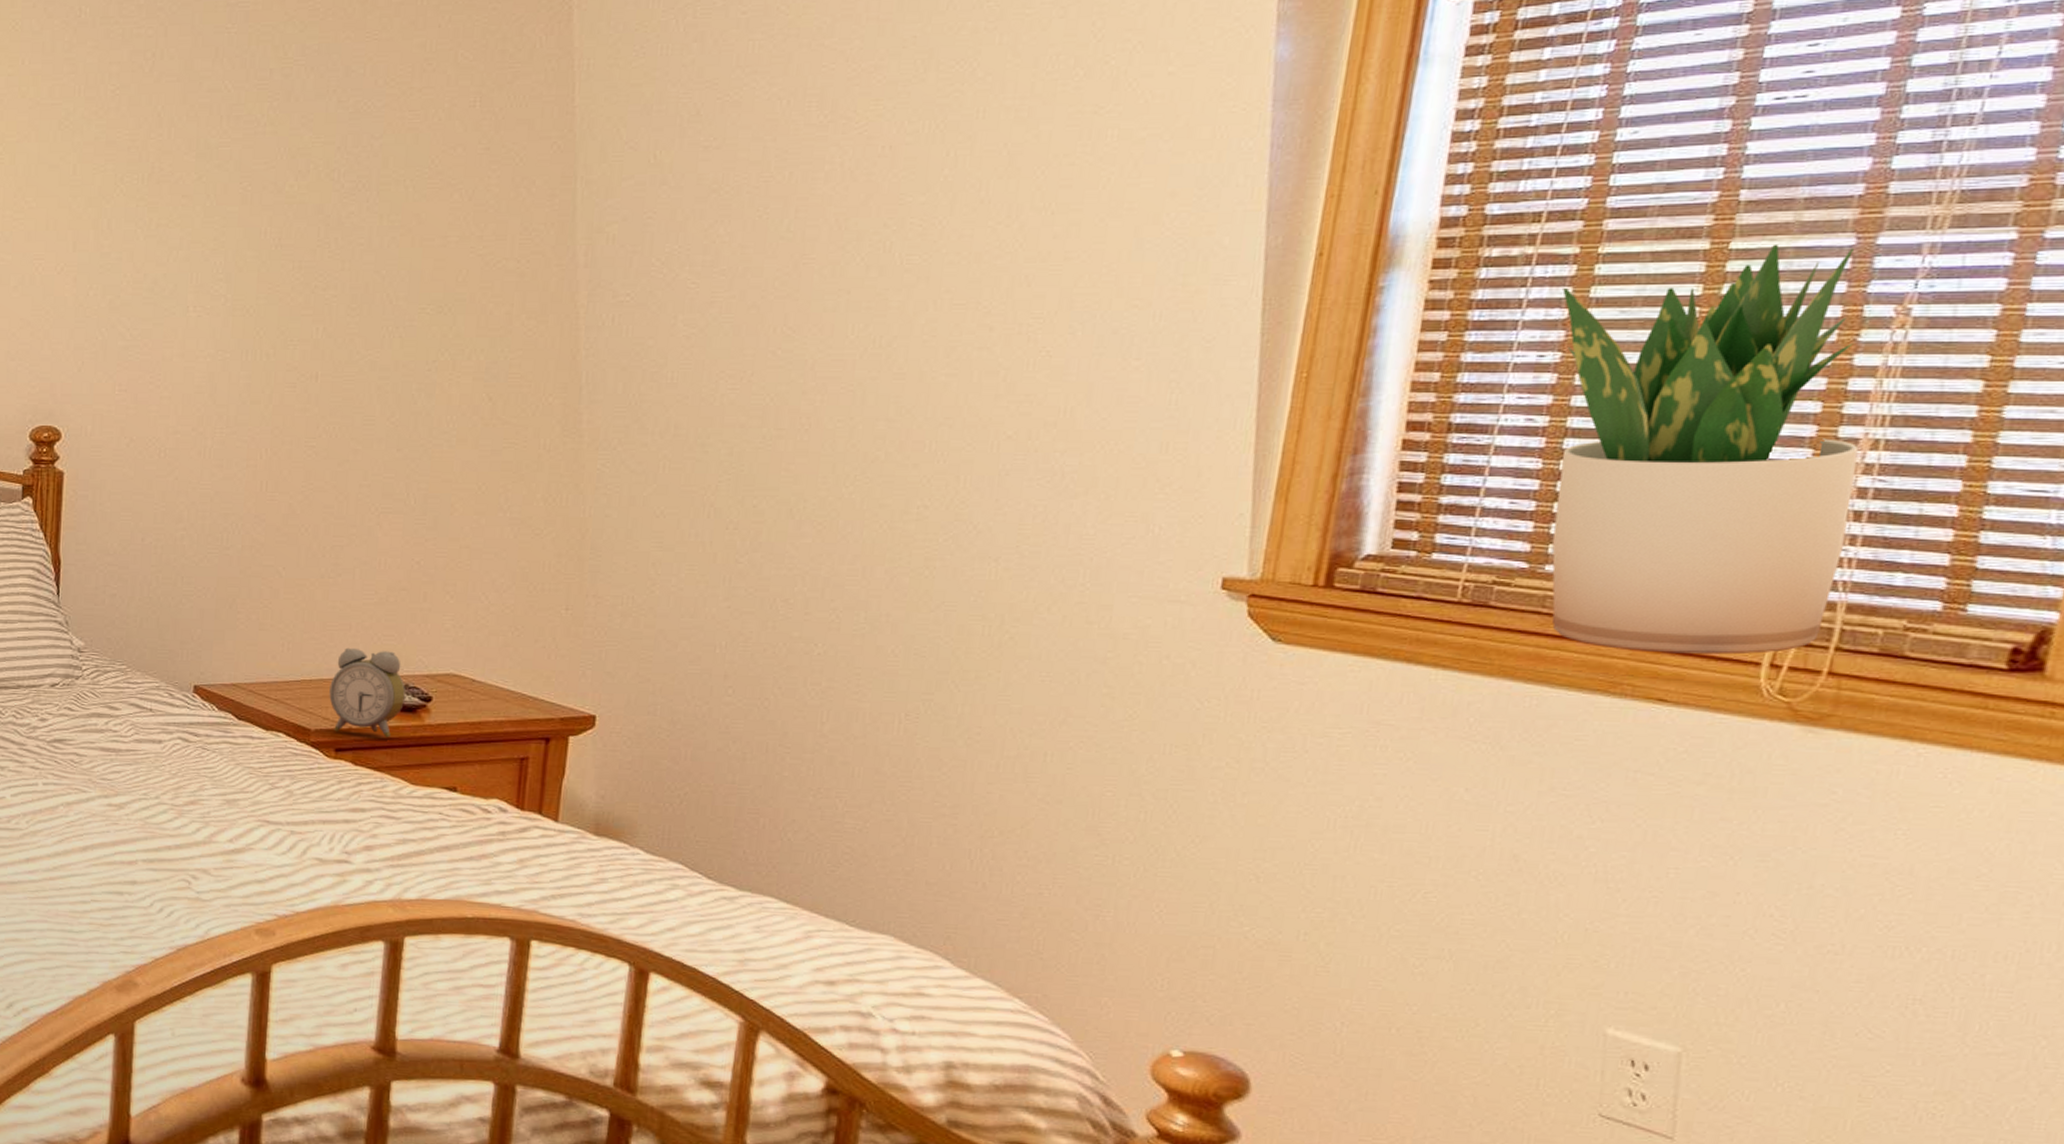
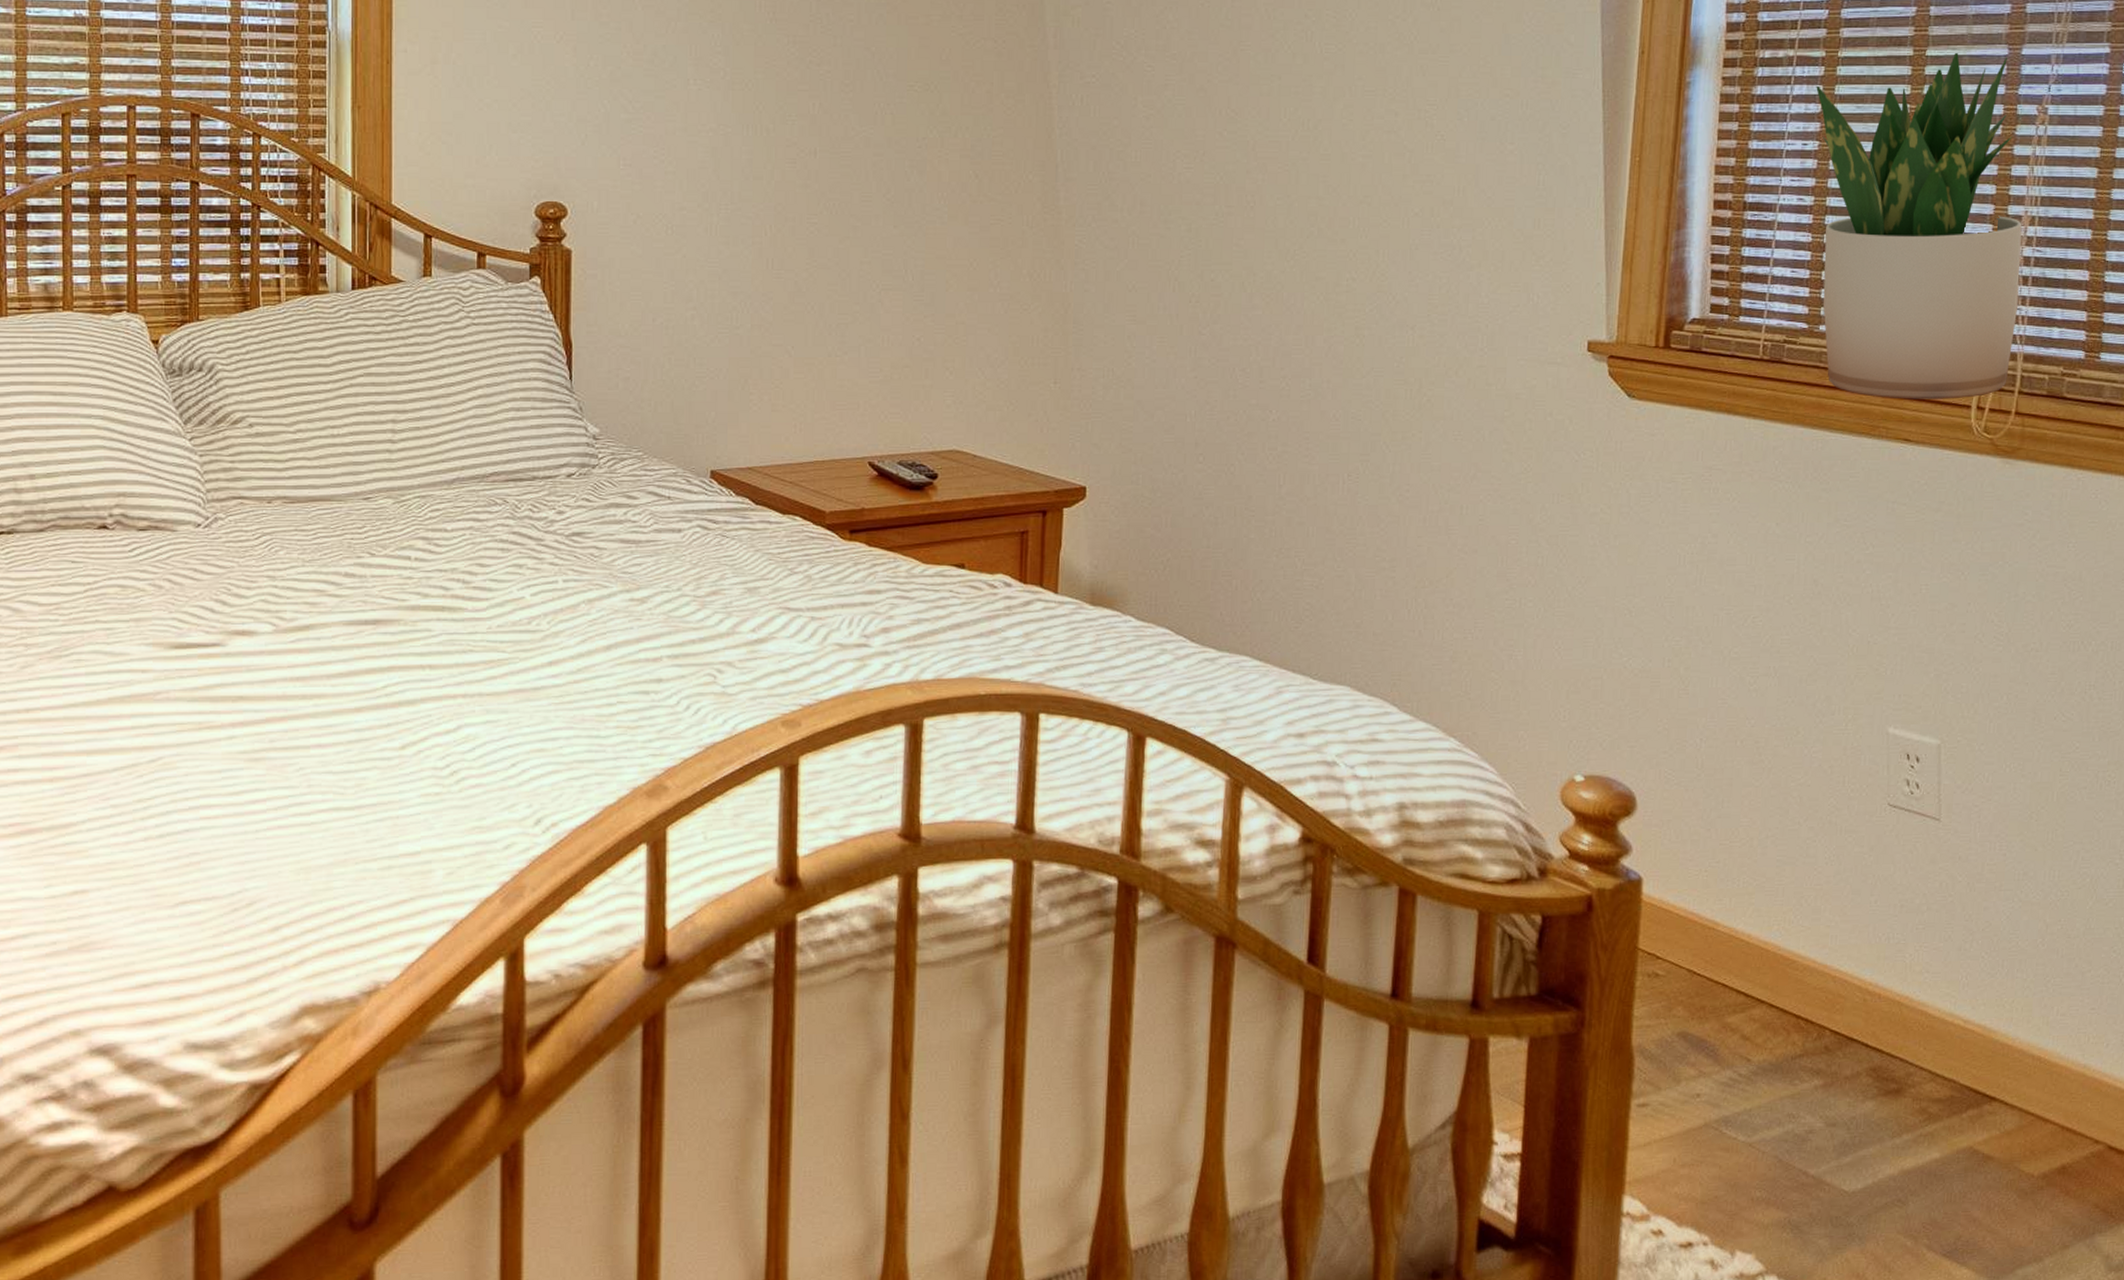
alarm clock: present [329,647,406,738] -> none [842,426,914,517]

